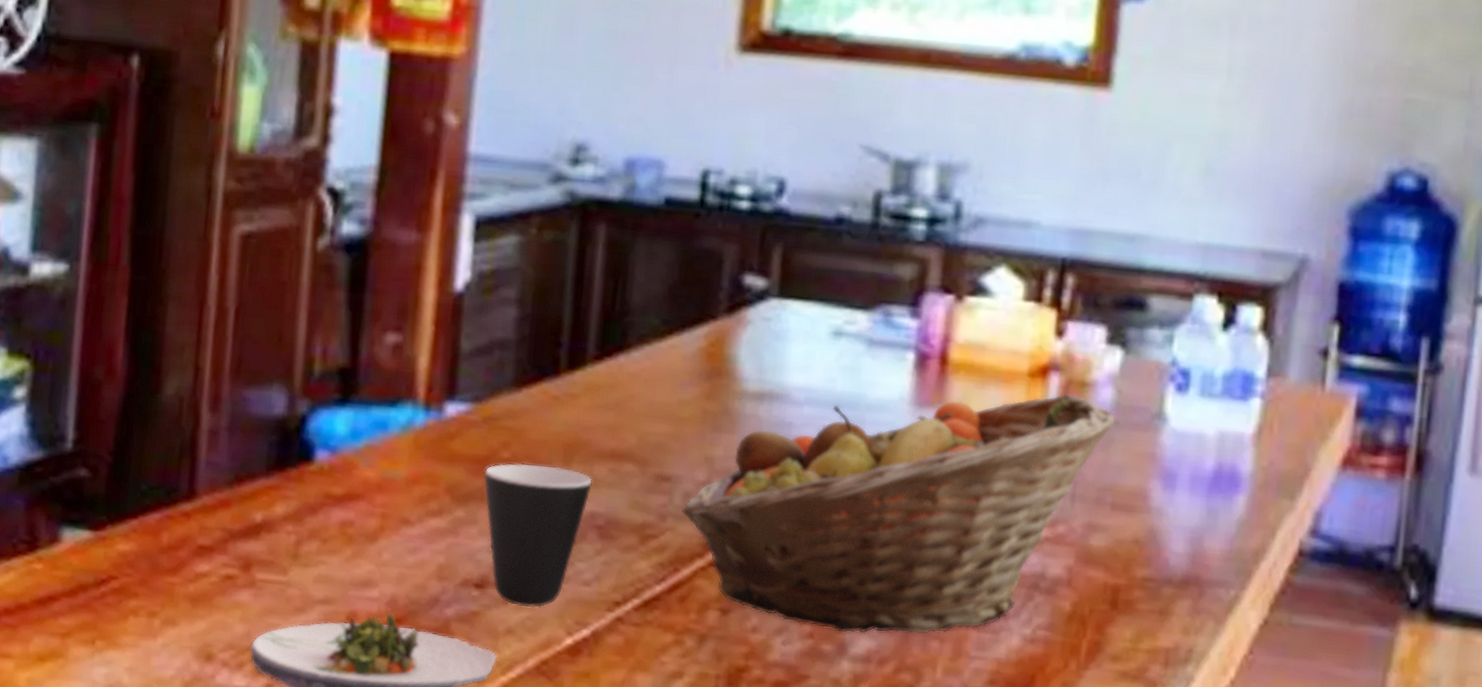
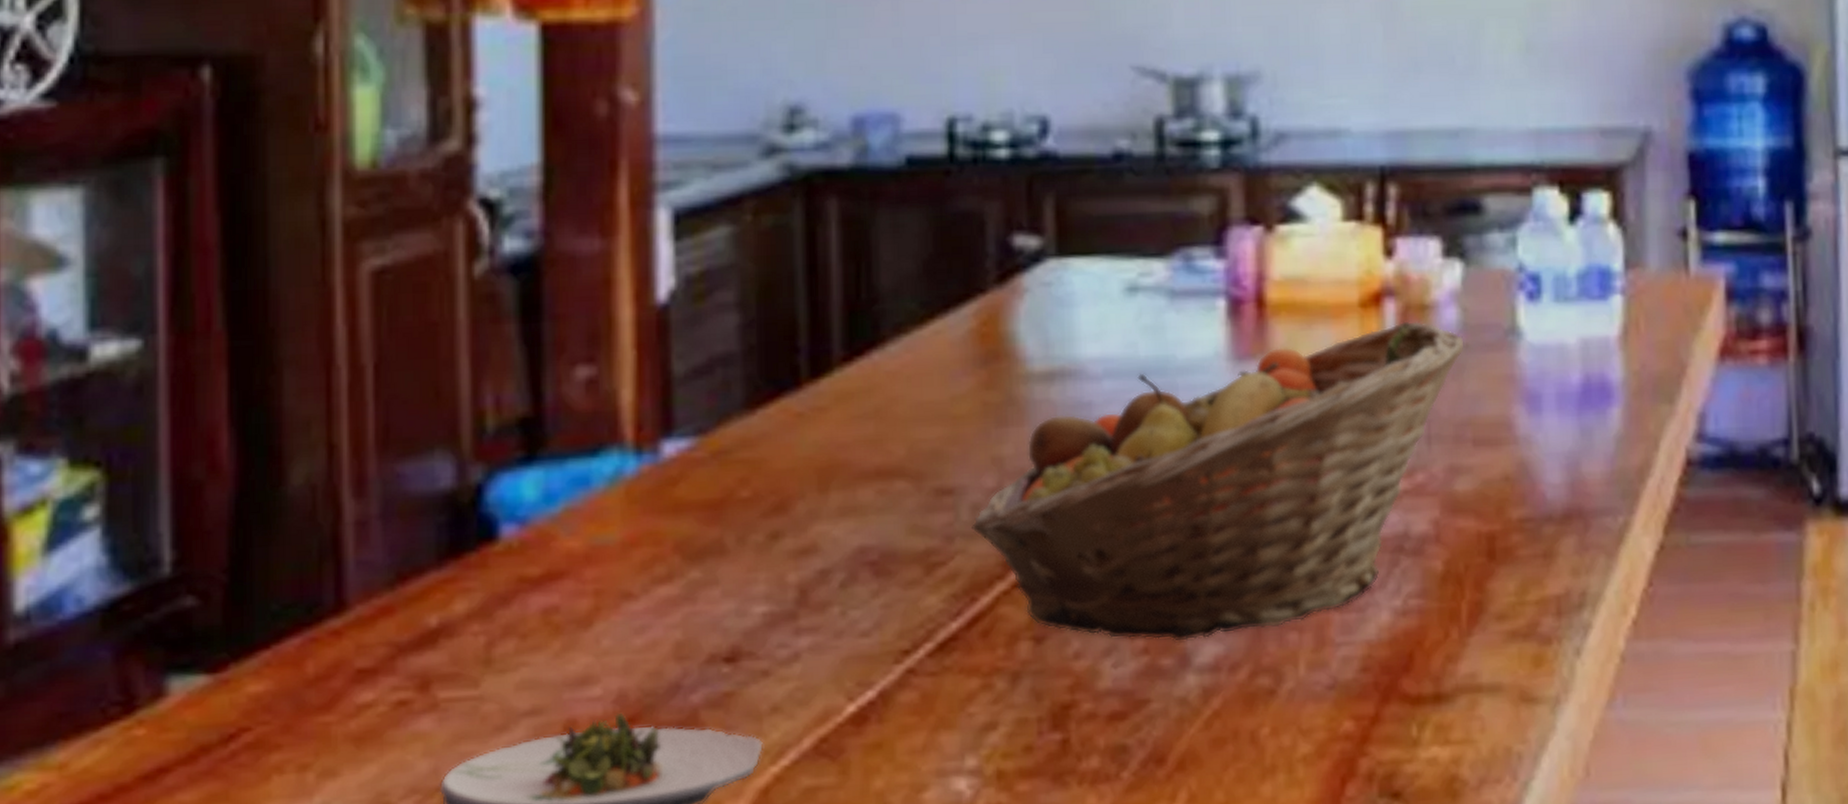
mug: present [483,463,592,608] -> none [720,498,857,677]

